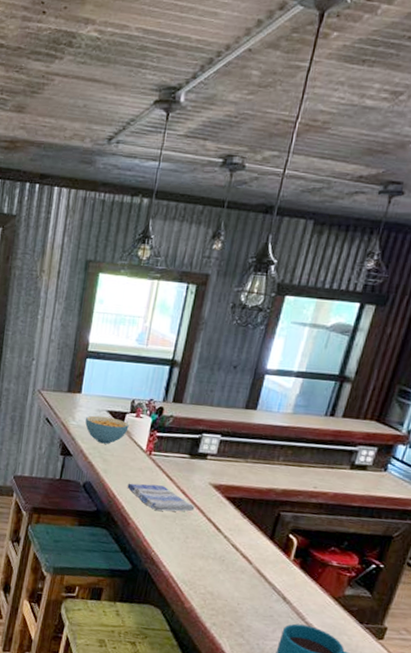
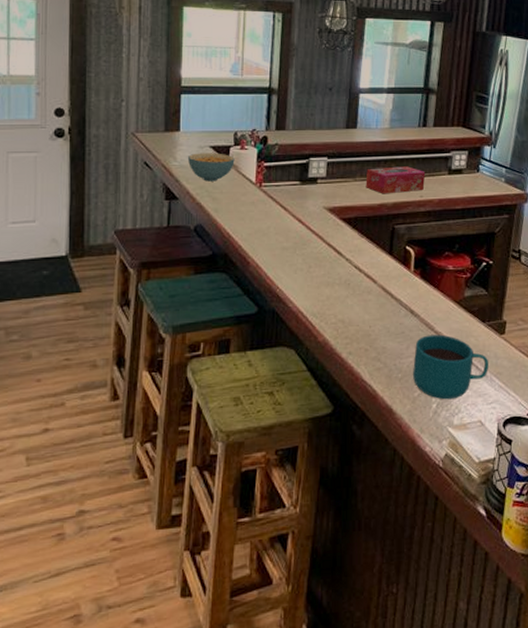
dish towel: present [127,483,195,512] -> none [241,217,313,245]
tissue box: none [256,452,325,482] -> present [365,166,426,194]

